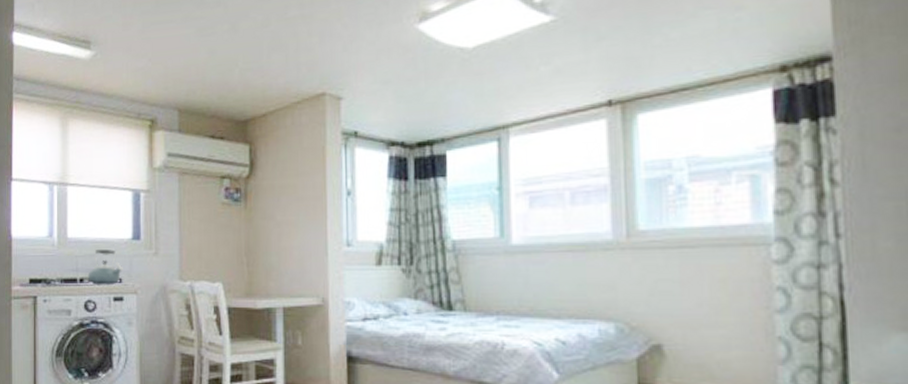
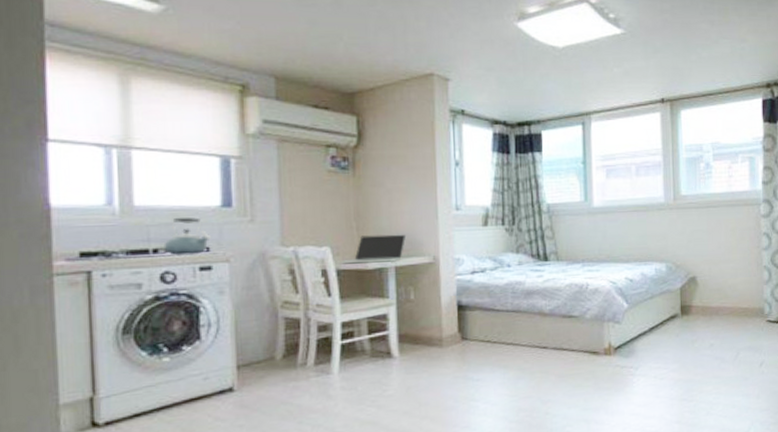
laptop: none [232,271,295,302] -> present [341,234,407,264]

